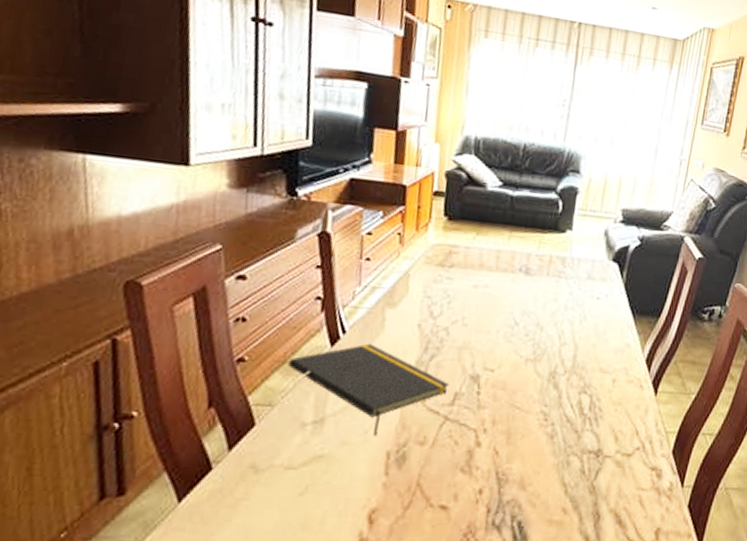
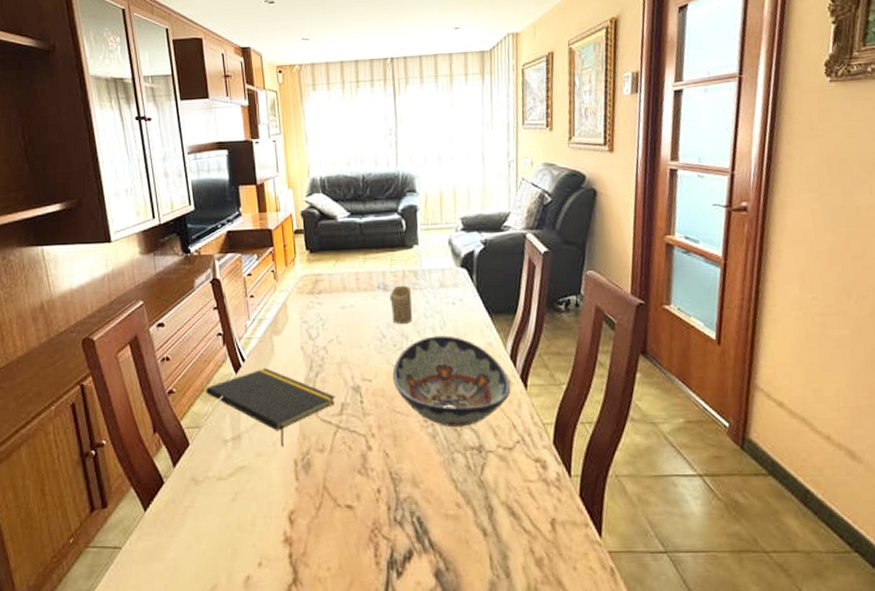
decorative bowl: none [517,330,642,429] -> present [392,335,511,428]
candle: none [529,271,556,313] -> present [390,285,413,324]

